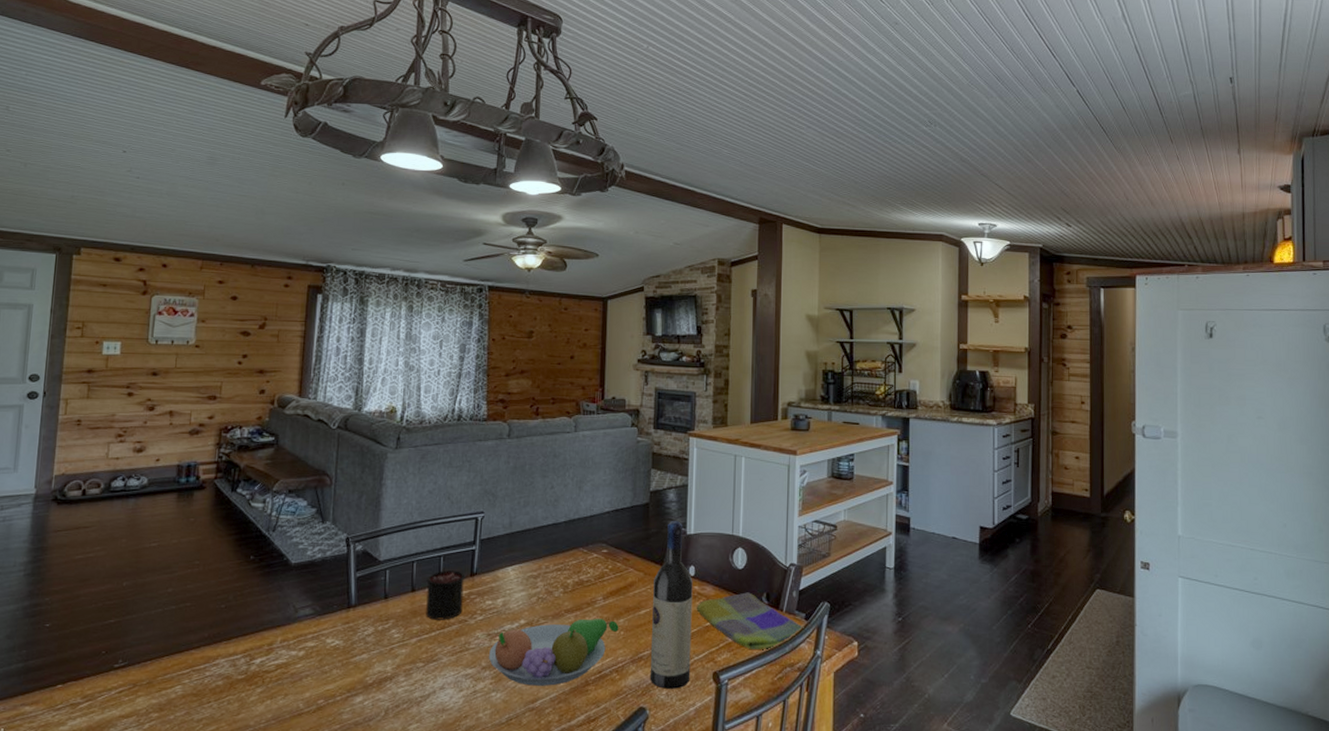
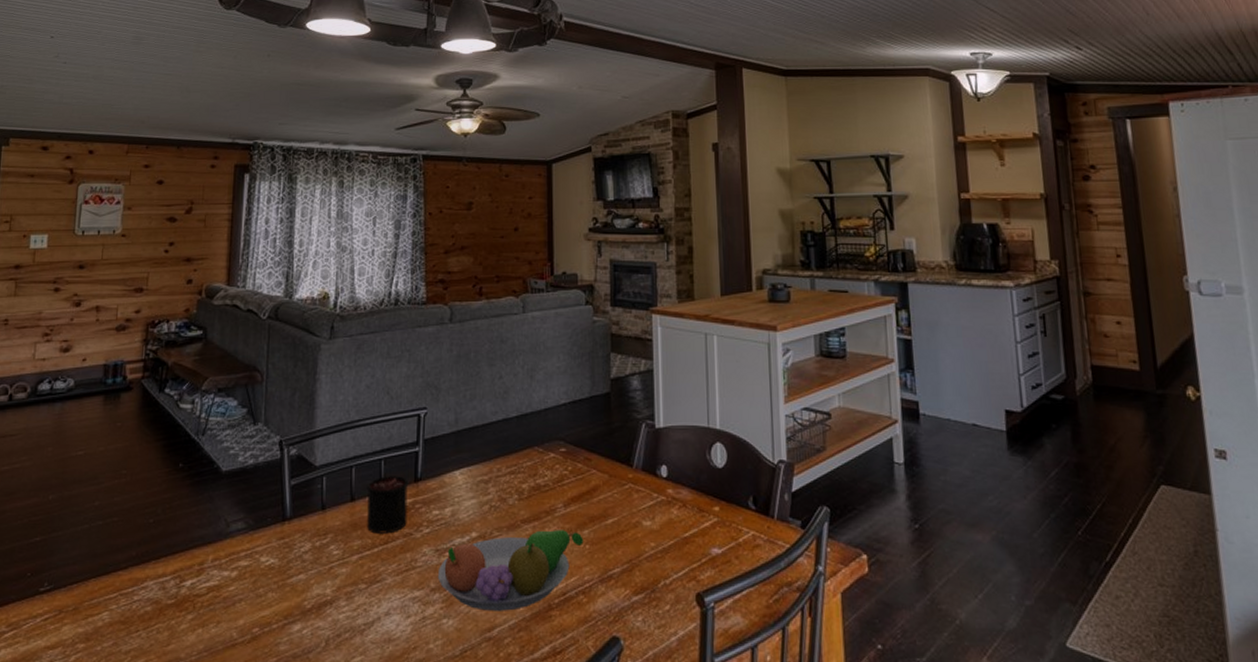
wine bottle: present [649,521,693,689] -> none [620,412,670,614]
dish towel: present [696,592,804,649] -> none [671,496,801,565]

